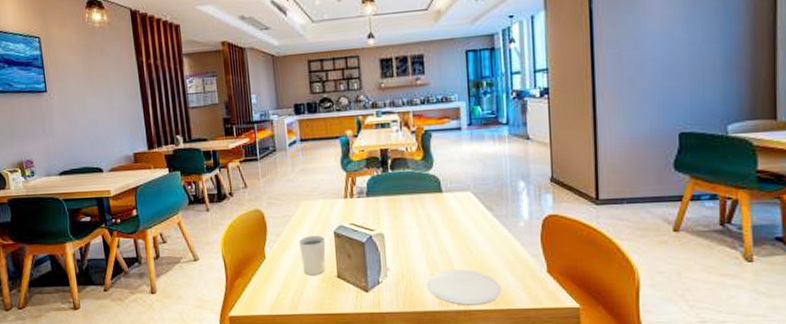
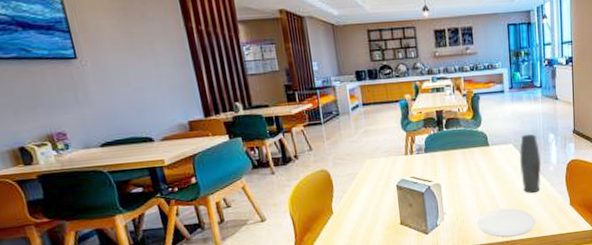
cup: present [299,236,326,275] -> none [364,189,390,225]
vase: none [479,180,508,254] -> present [519,133,541,193]

